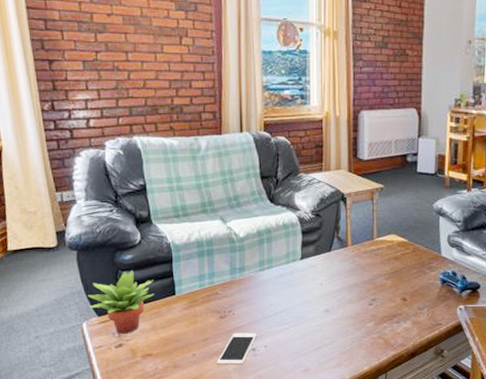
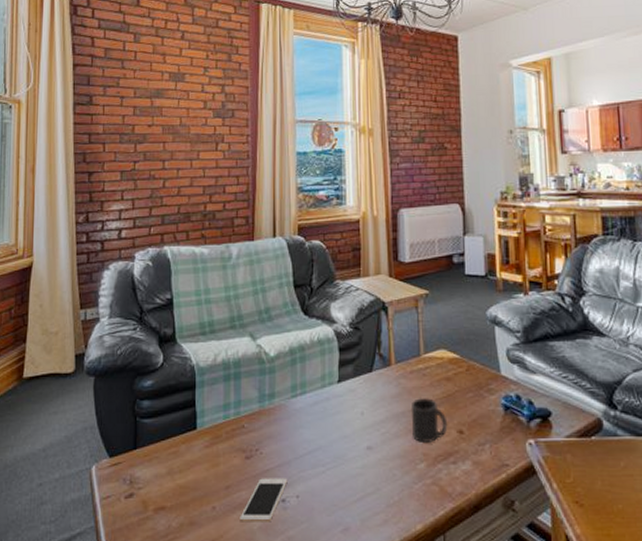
succulent plant: present [87,269,155,334] -> none [100,398,174,480]
mug: none [364,273,394,307] -> present [412,398,448,442]

